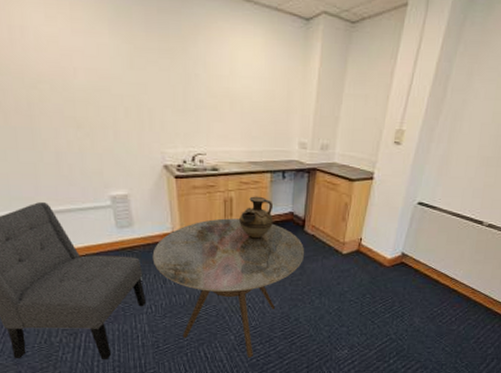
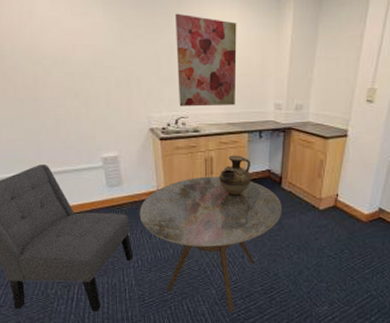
wall art: none [192,37,260,143] -> present [175,13,237,107]

